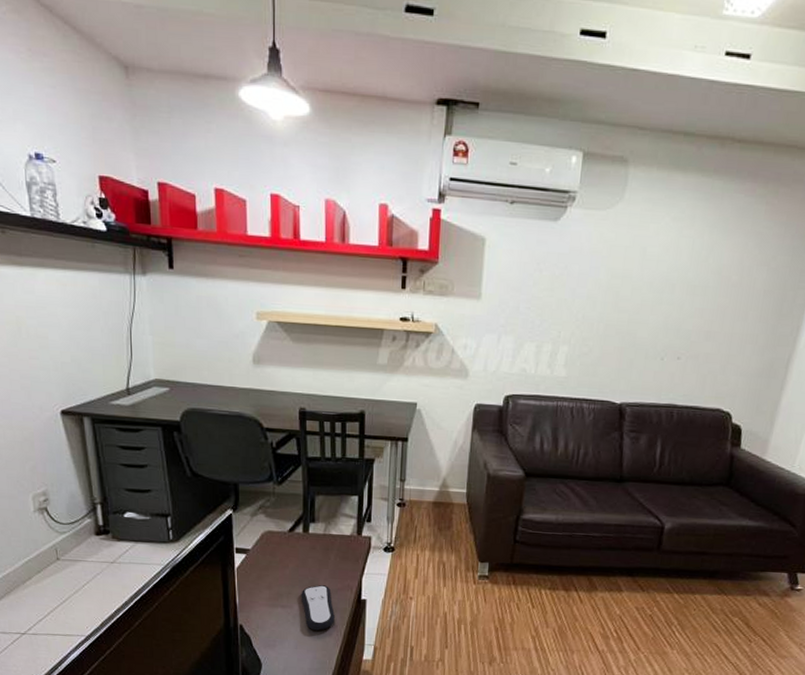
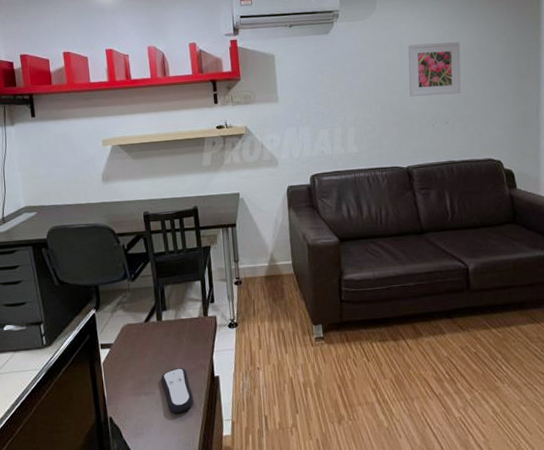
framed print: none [641,252,718,325] -> present [408,42,462,97]

